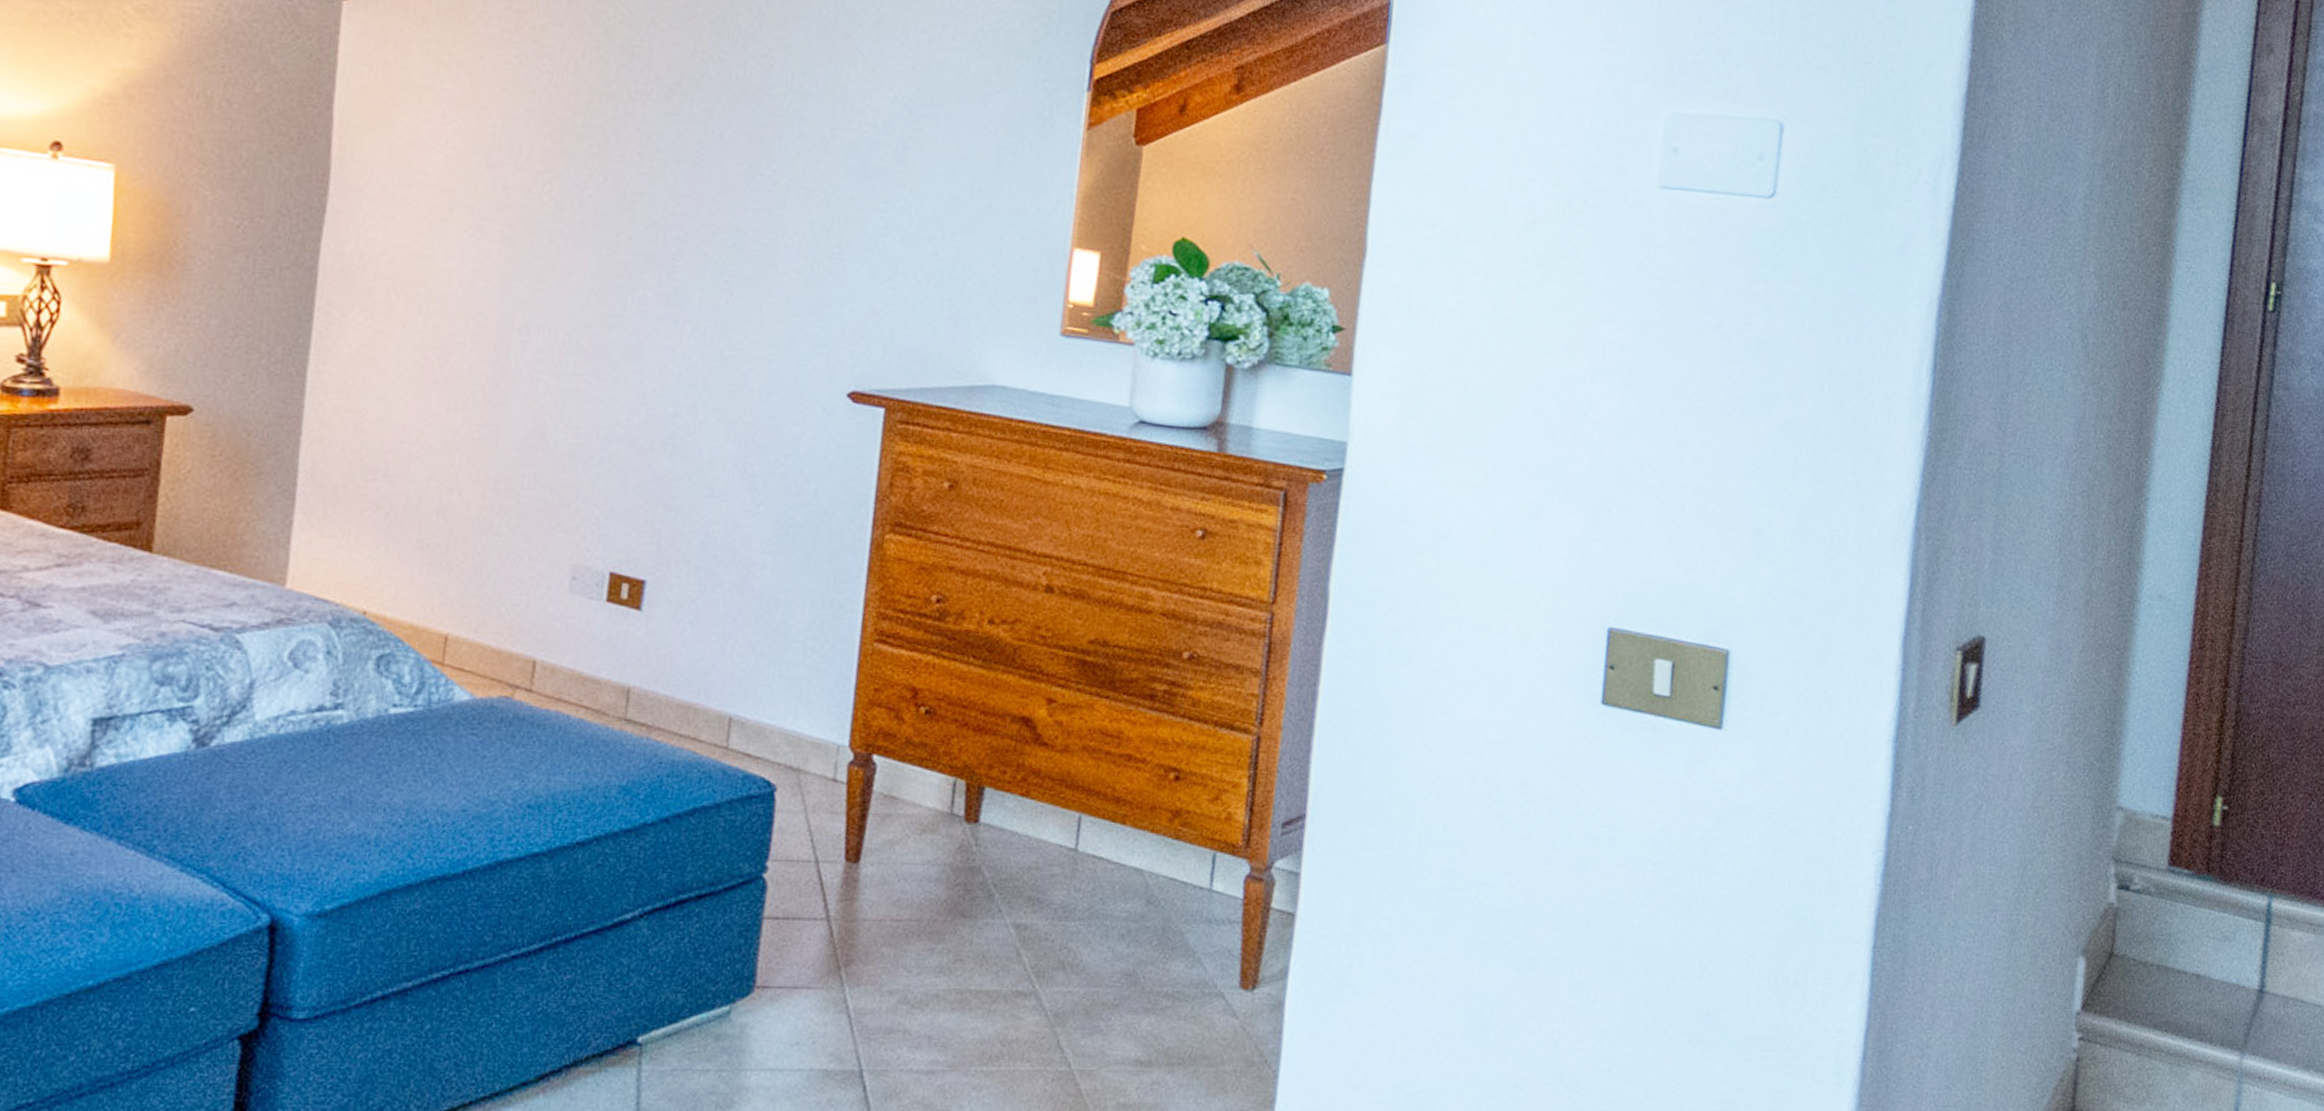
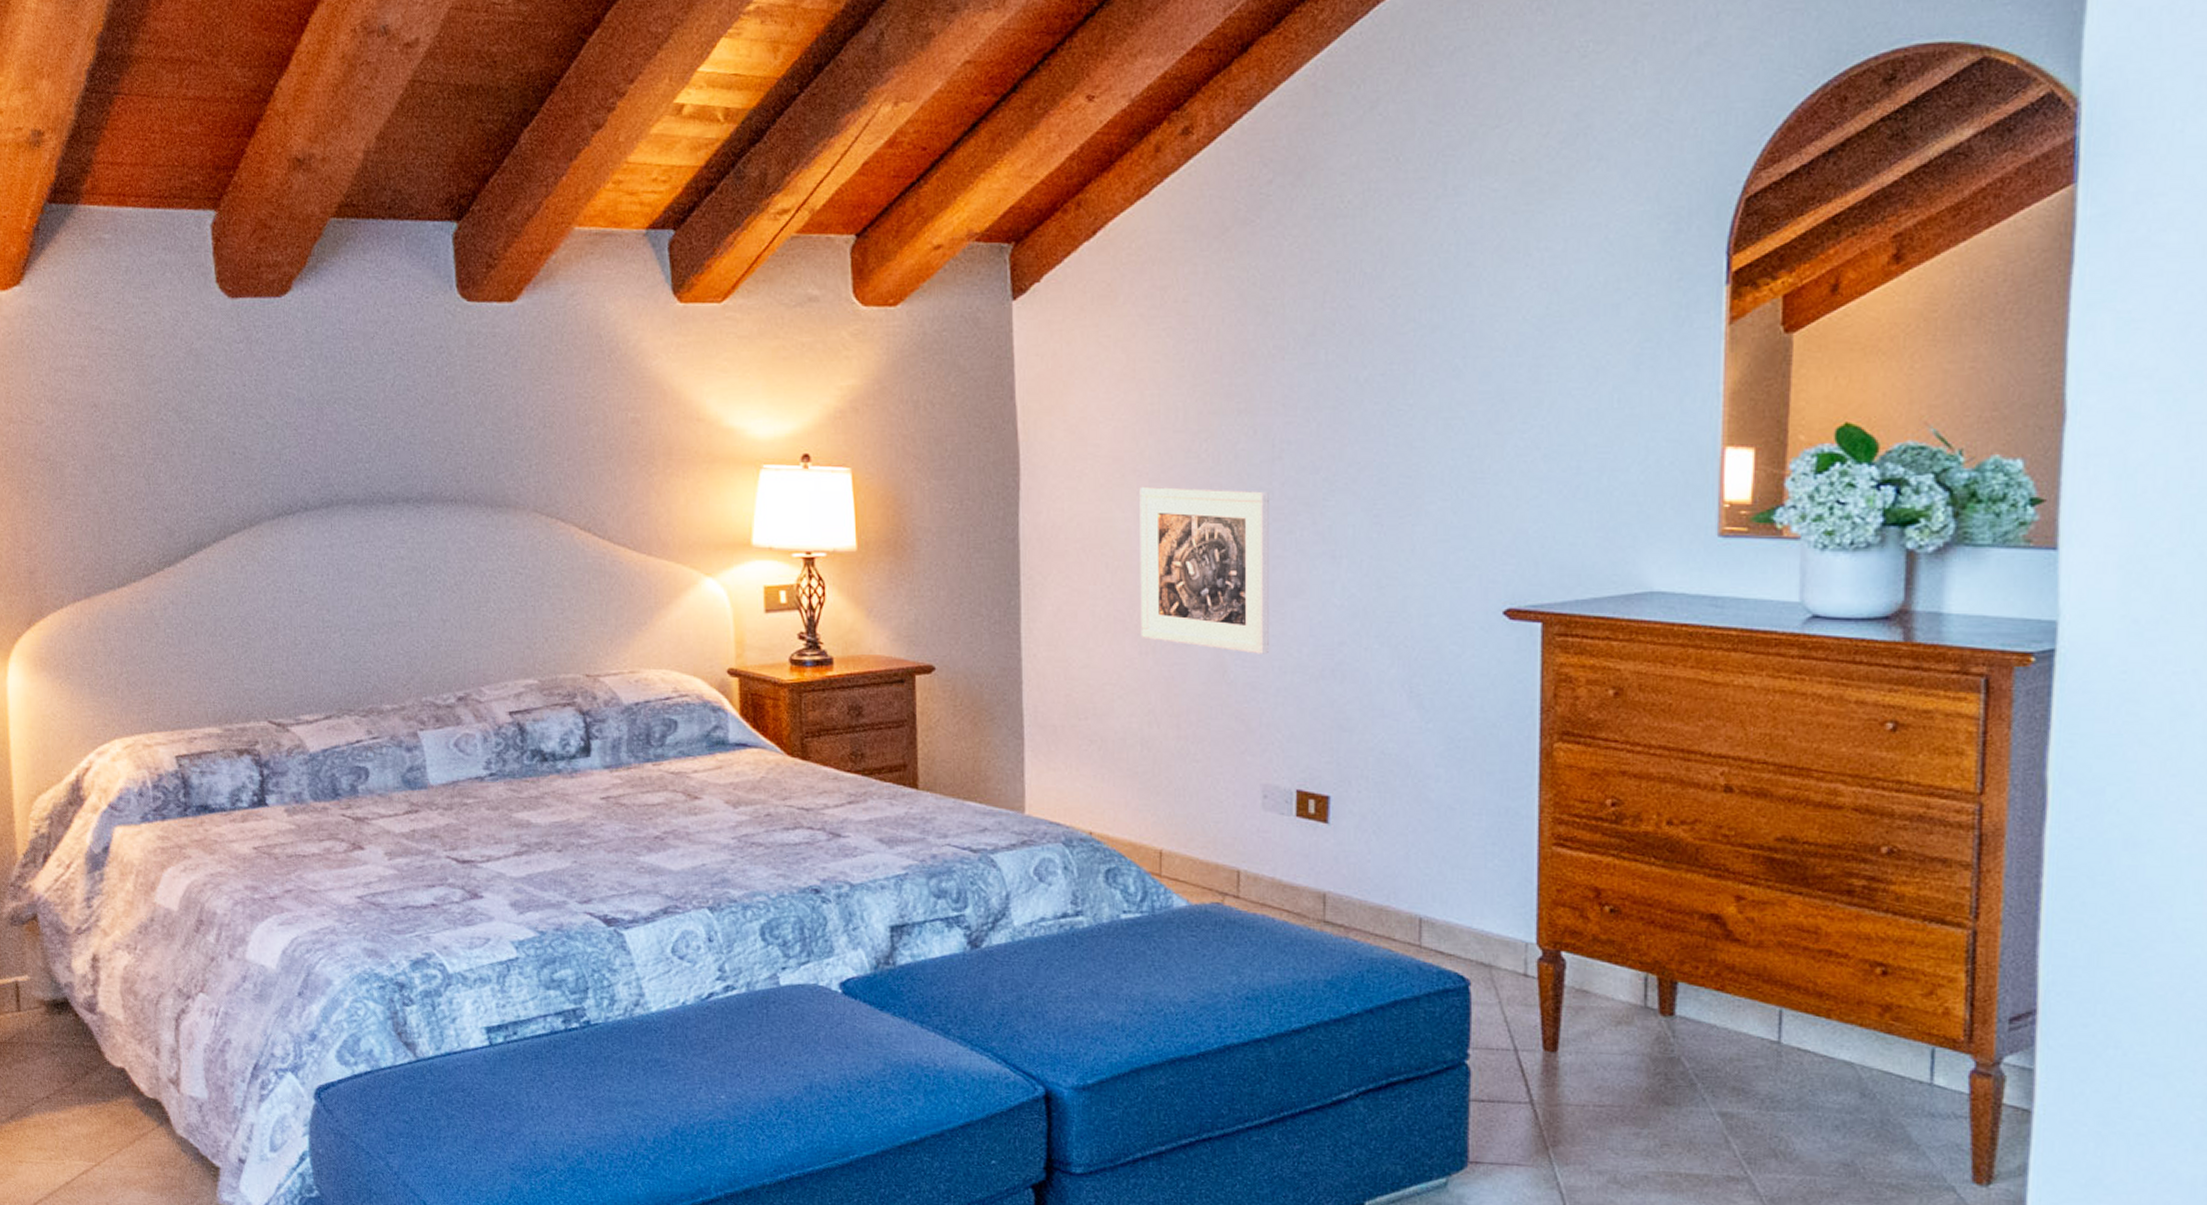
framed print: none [451,224,614,421] -> present [1139,486,1269,654]

